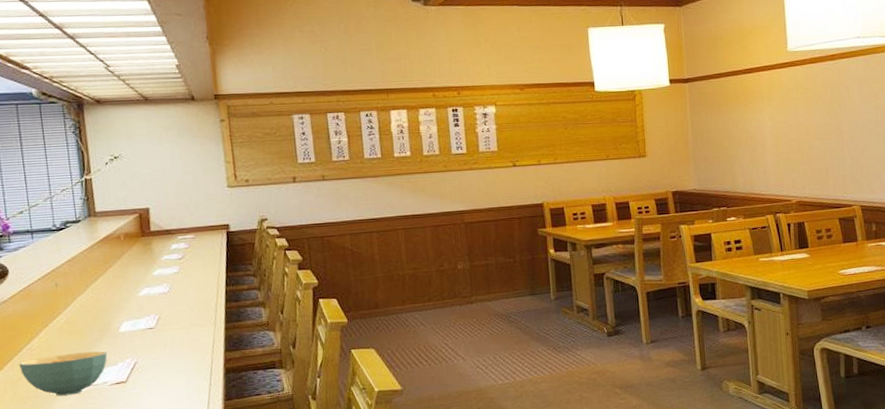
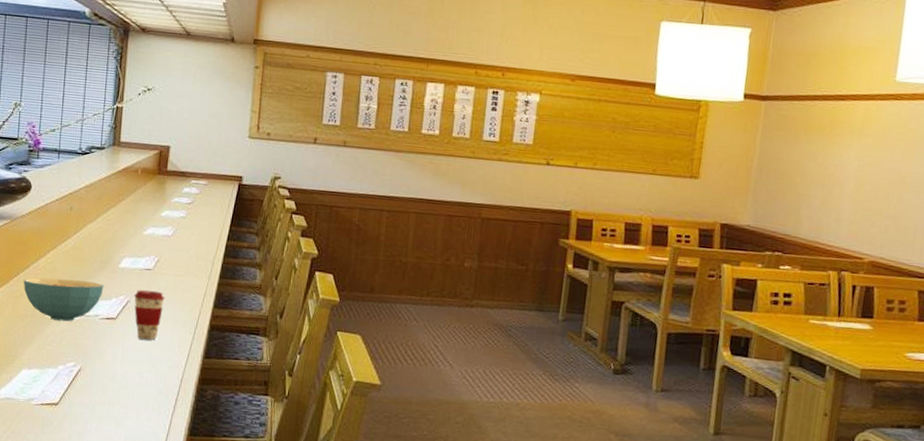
coffee cup: none [141,347,174,396] -> present [134,289,165,340]

